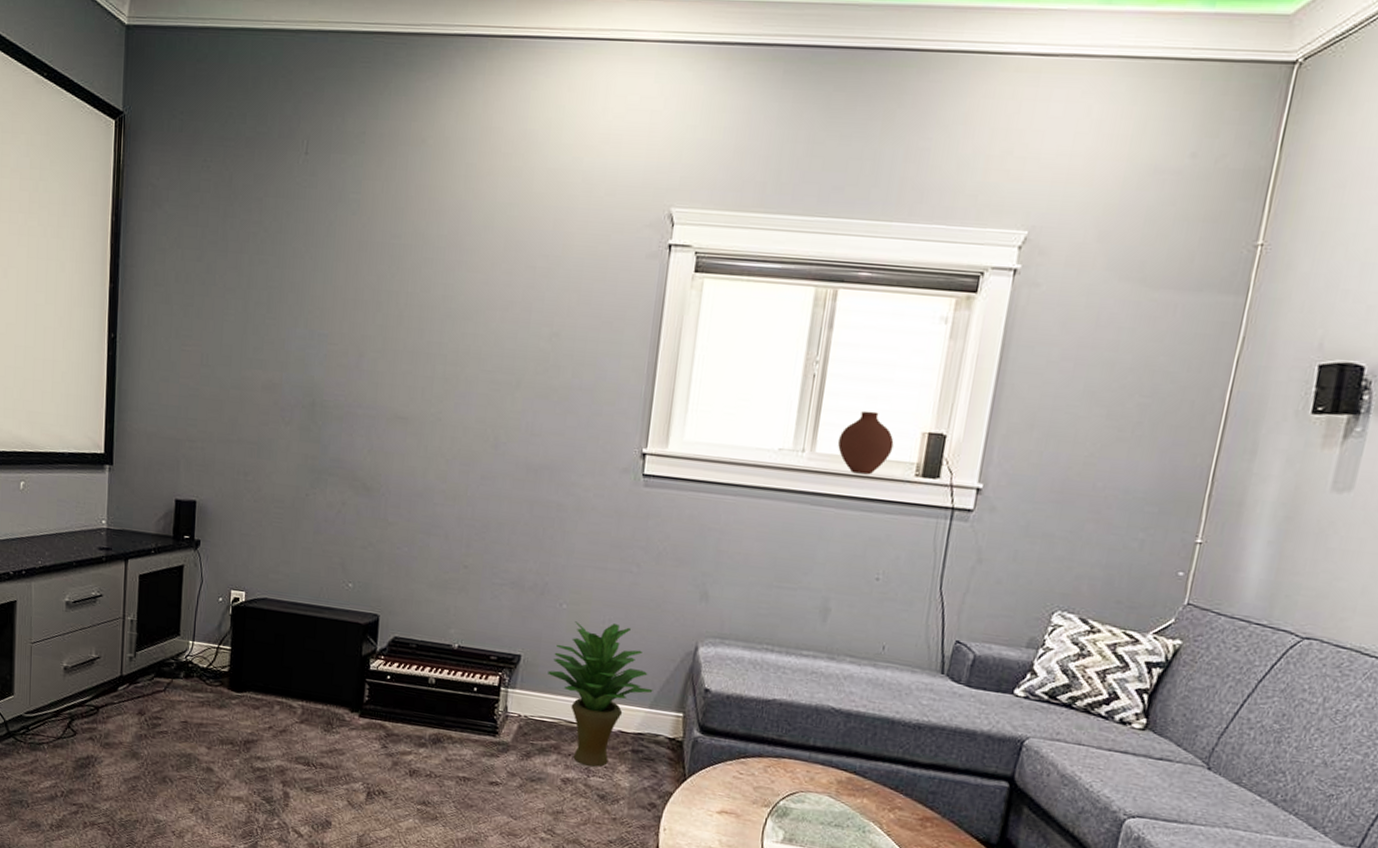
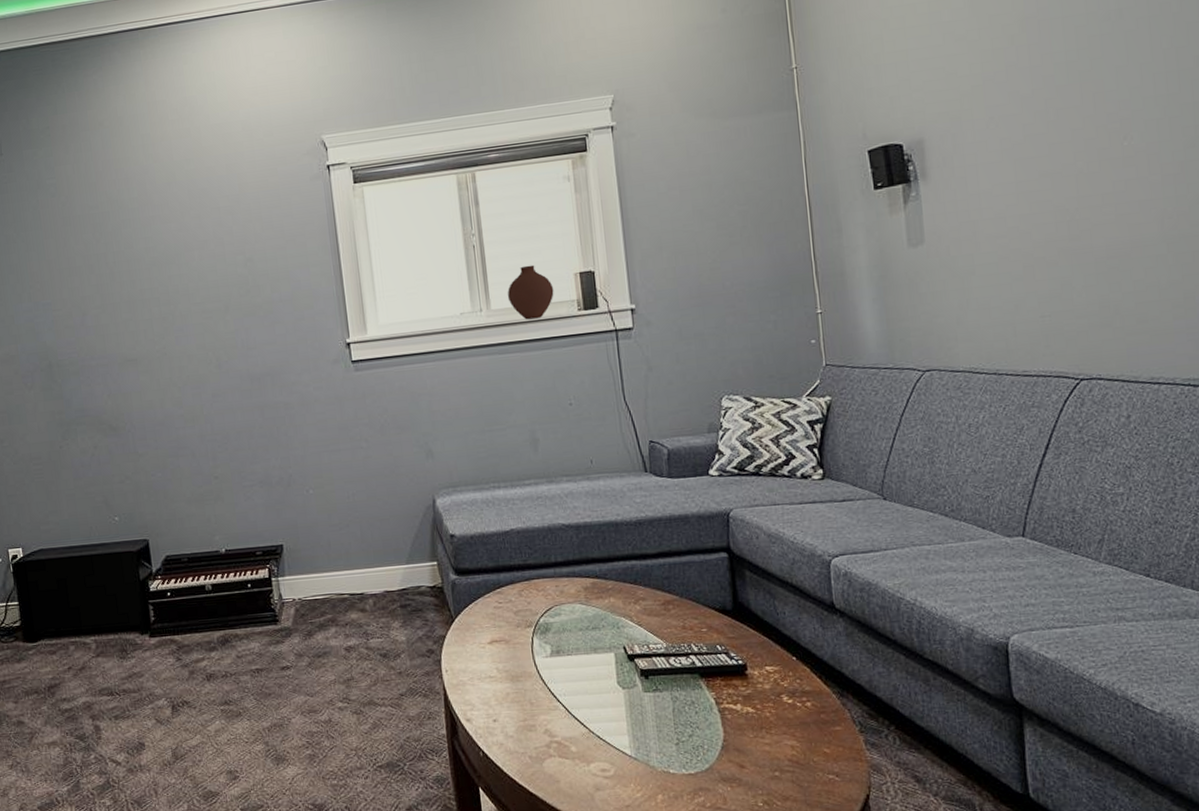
potted plant: present [548,621,653,767] -> none [310,496,406,630]

